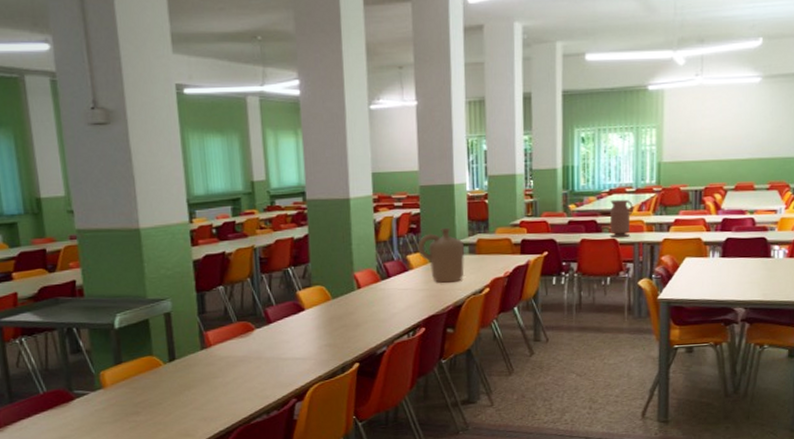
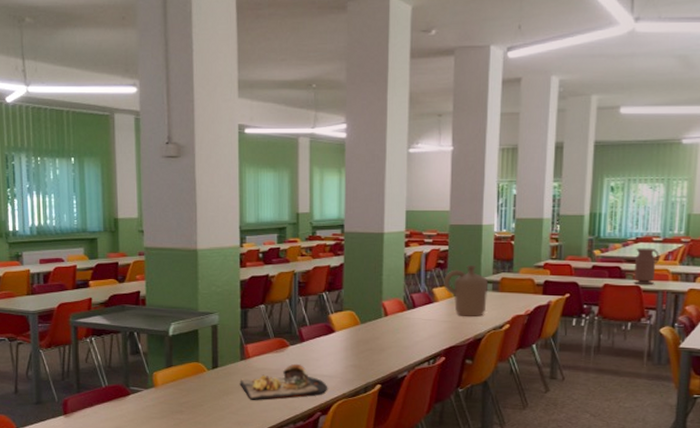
food tray: none [202,348,301,392] -> present [239,363,327,400]

